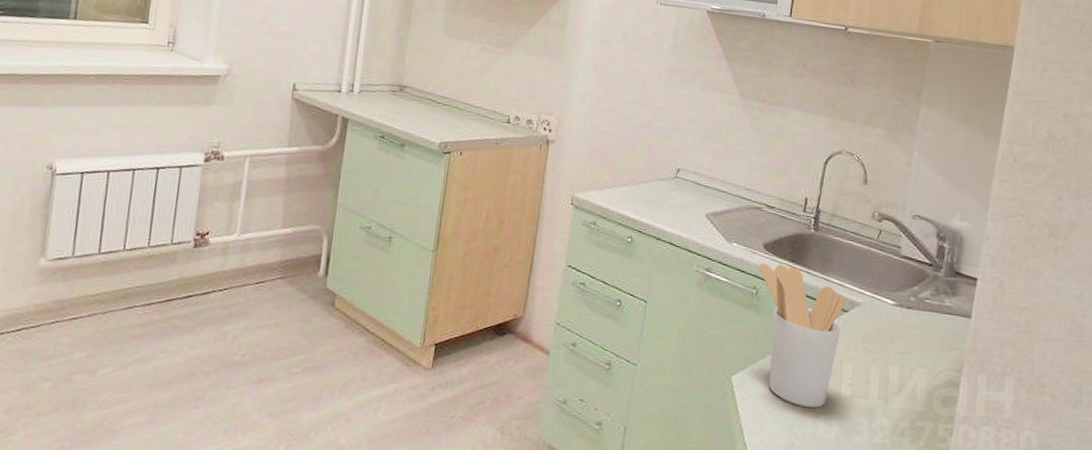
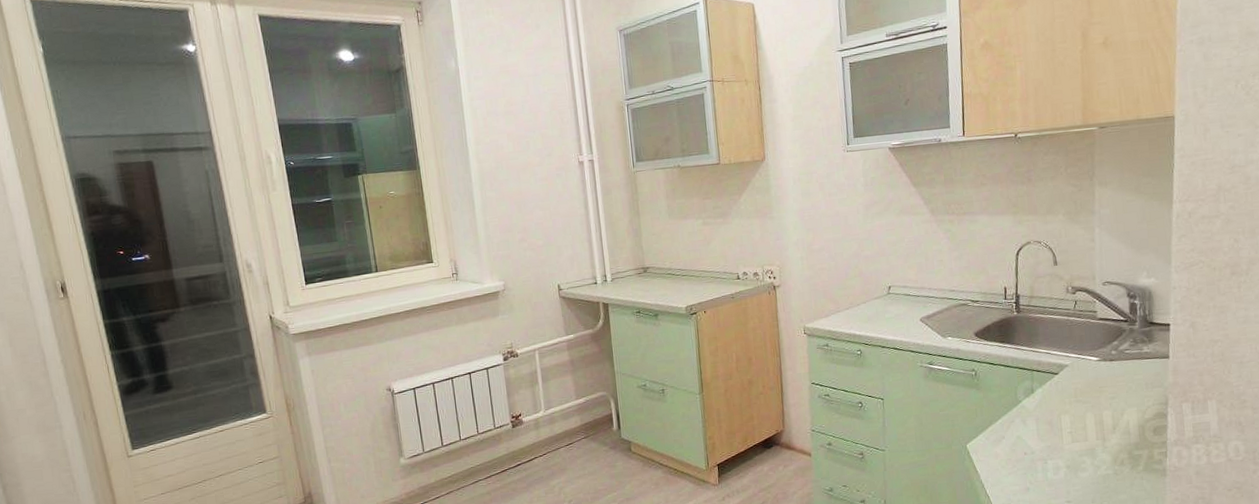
utensil holder: present [759,262,847,408] -> none [974,346,1055,458]

